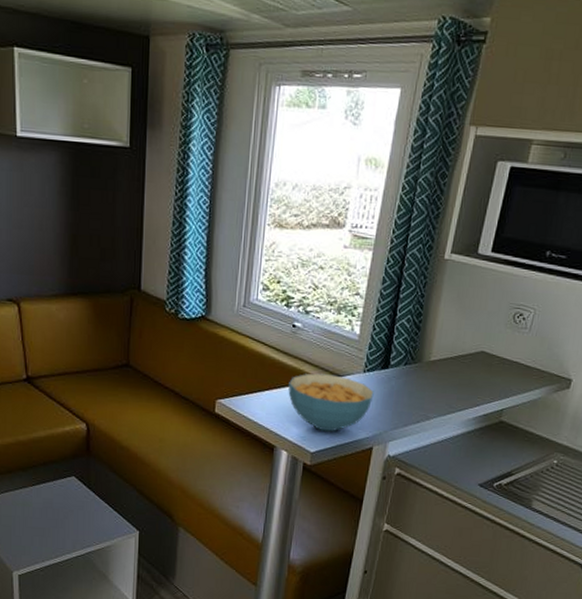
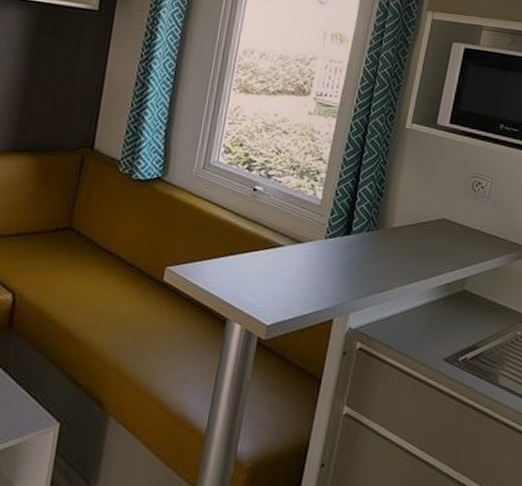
cereal bowl: present [287,373,374,432] -> none [244,239,336,303]

